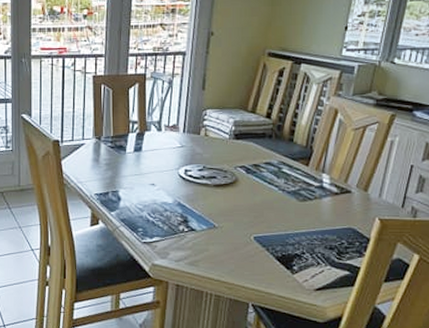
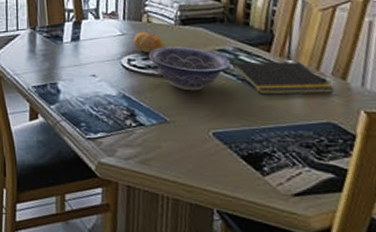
fruit: none [190,144,219,164] -> present [133,31,165,53]
decorative bowl: none [203,159,275,200] -> present [148,47,231,91]
notepad: none [274,175,357,204] -> present [231,62,334,95]

